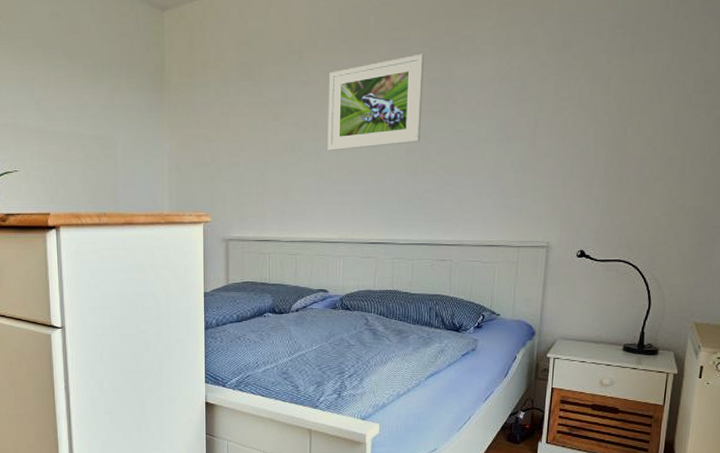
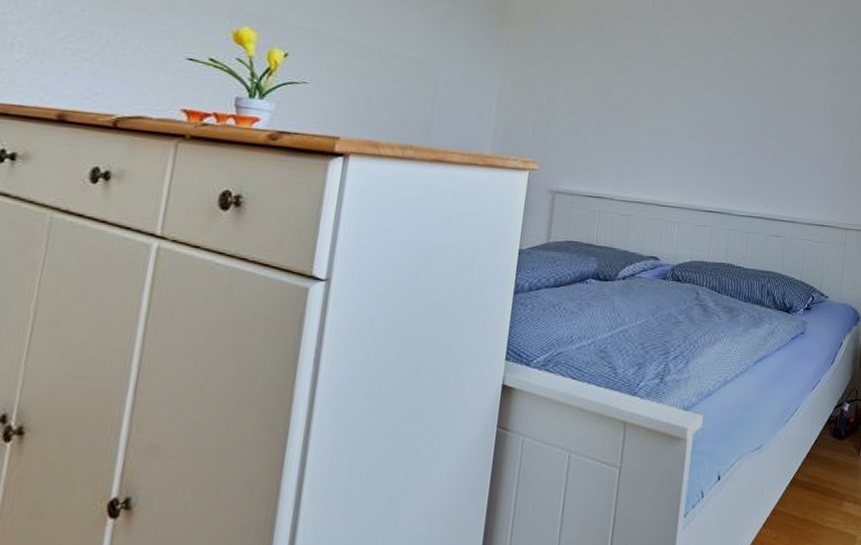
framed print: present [327,53,424,151] -> none [671,35,768,117]

